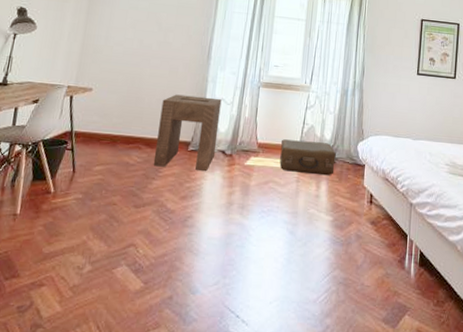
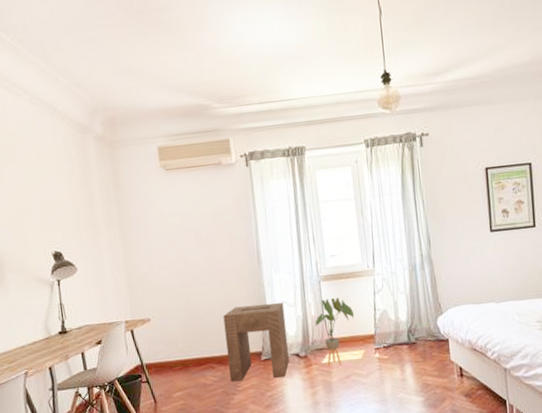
house plant: none [246,104,285,170] -> present [315,297,355,367]
suitcase: present [279,139,336,175] -> none [355,325,417,362]

